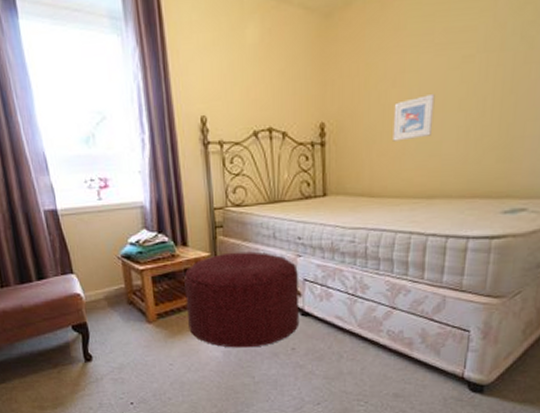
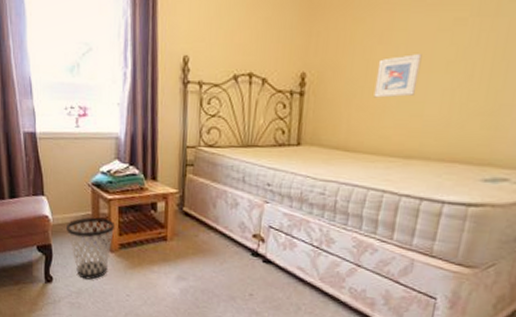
wastebasket: none [100,289,151,353] -> present [67,217,115,280]
ottoman: present [184,251,300,348] -> none [149,191,264,289]

